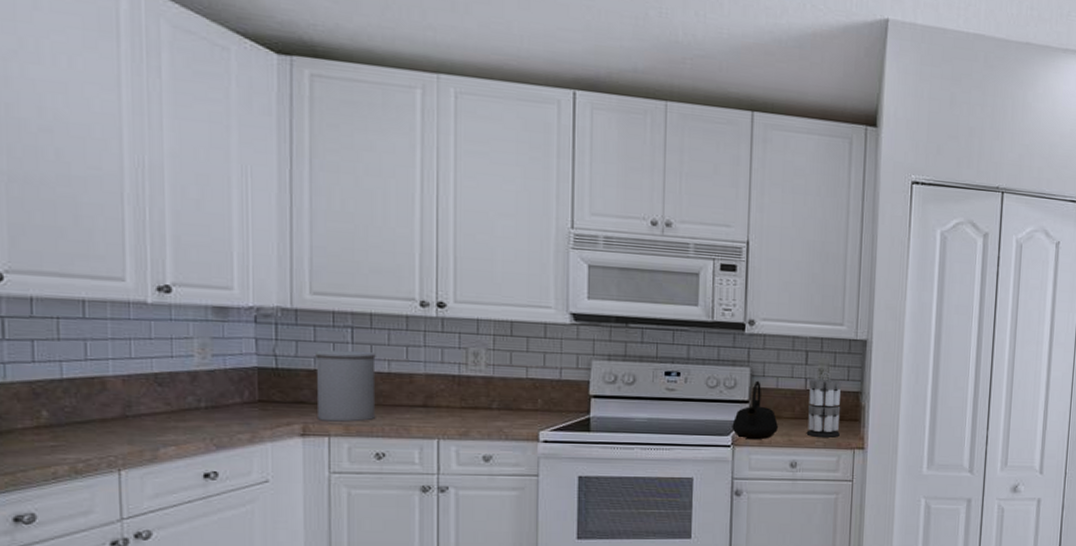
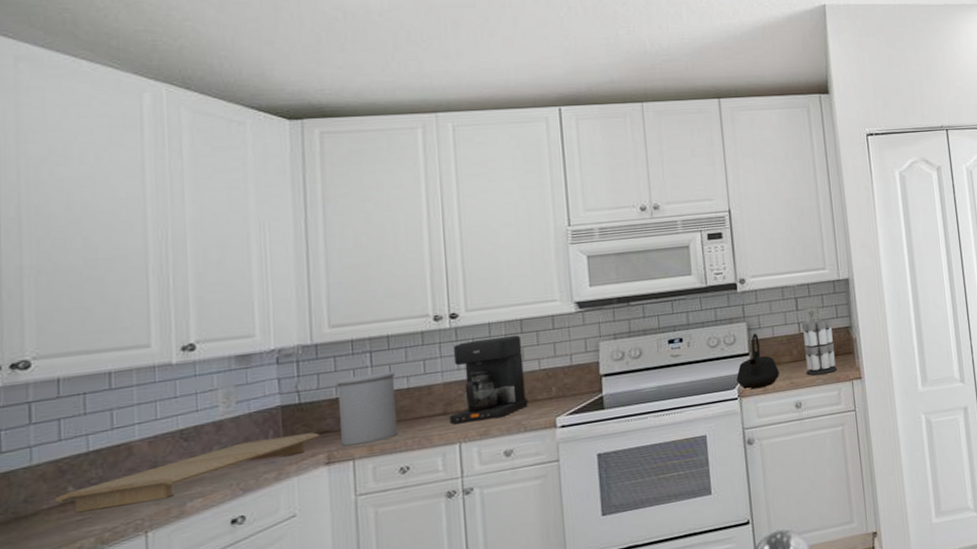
cutting board: none [30,398,297,441] -> present [55,432,321,513]
coffee maker: none [429,335,511,421] -> present [449,335,528,425]

